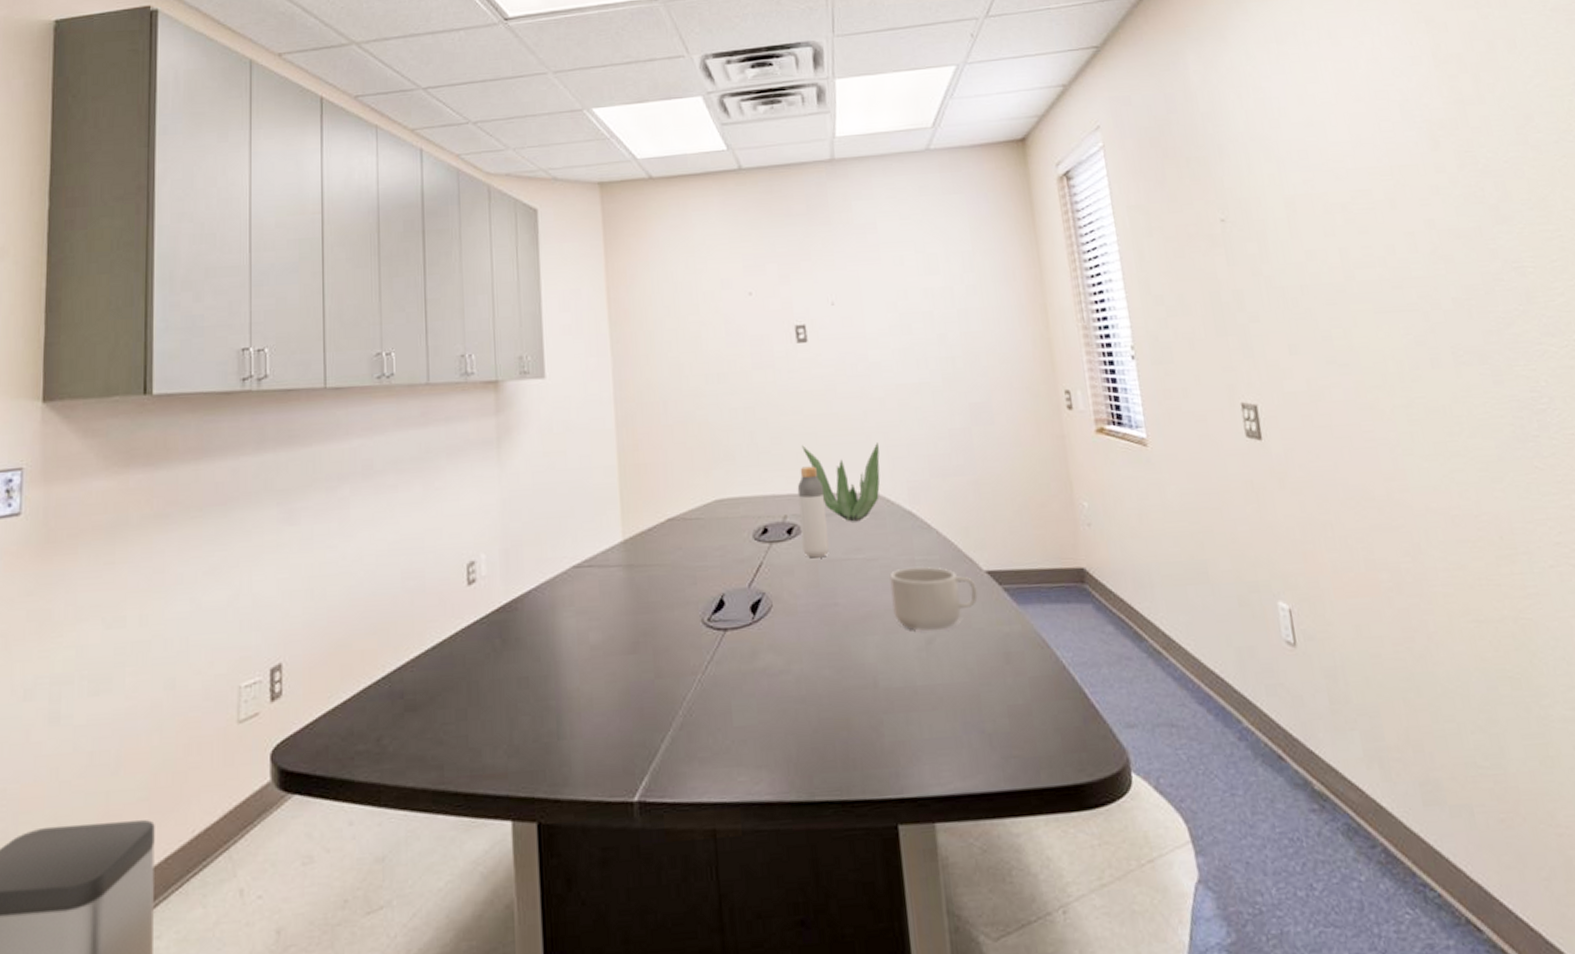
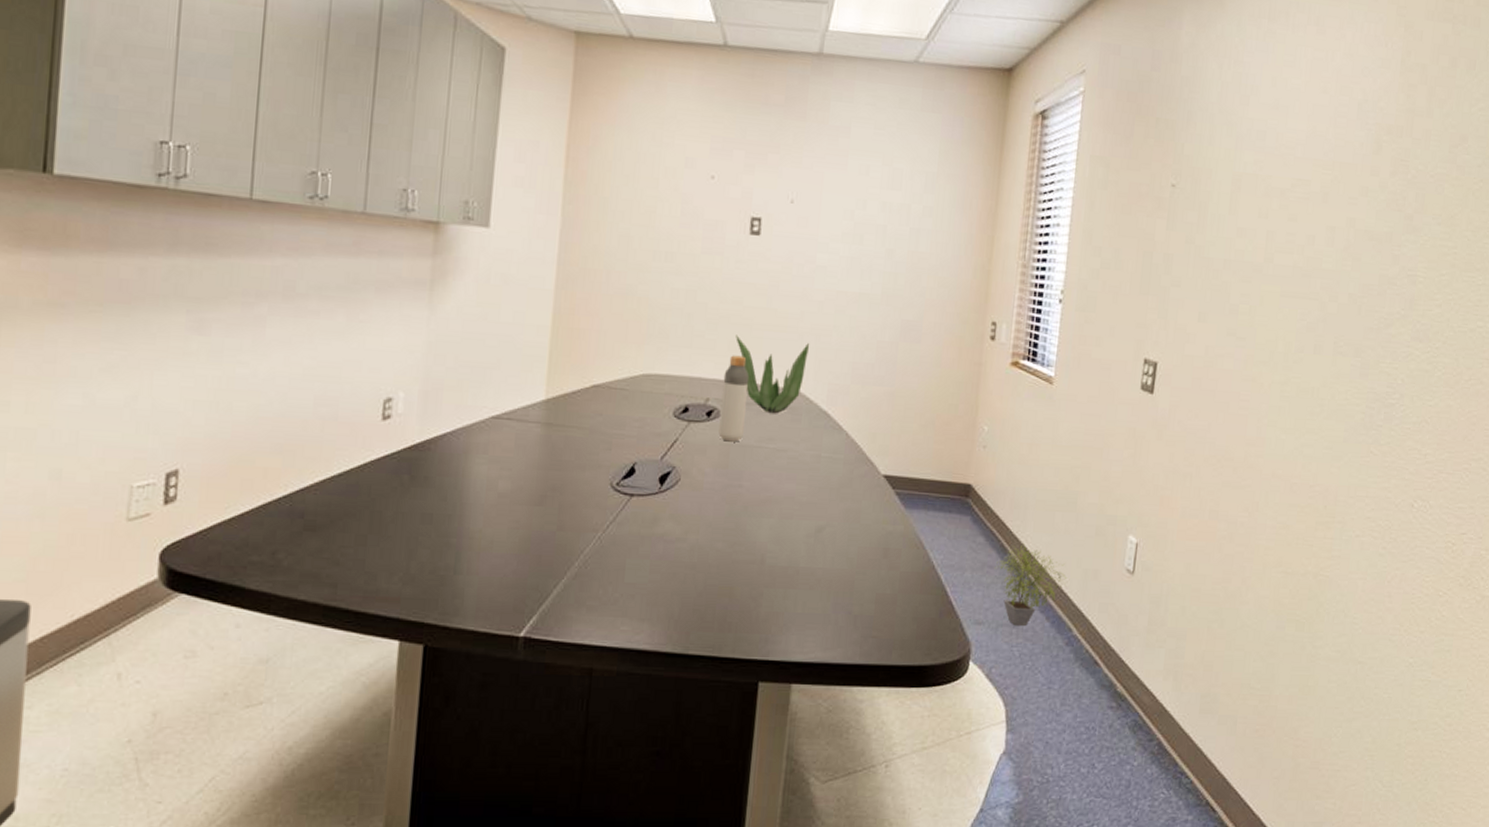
cup: present [889,566,978,632] -> none [792,462,872,522]
potted plant: none [1133,627,1220,724] -> present [995,543,1068,626]

